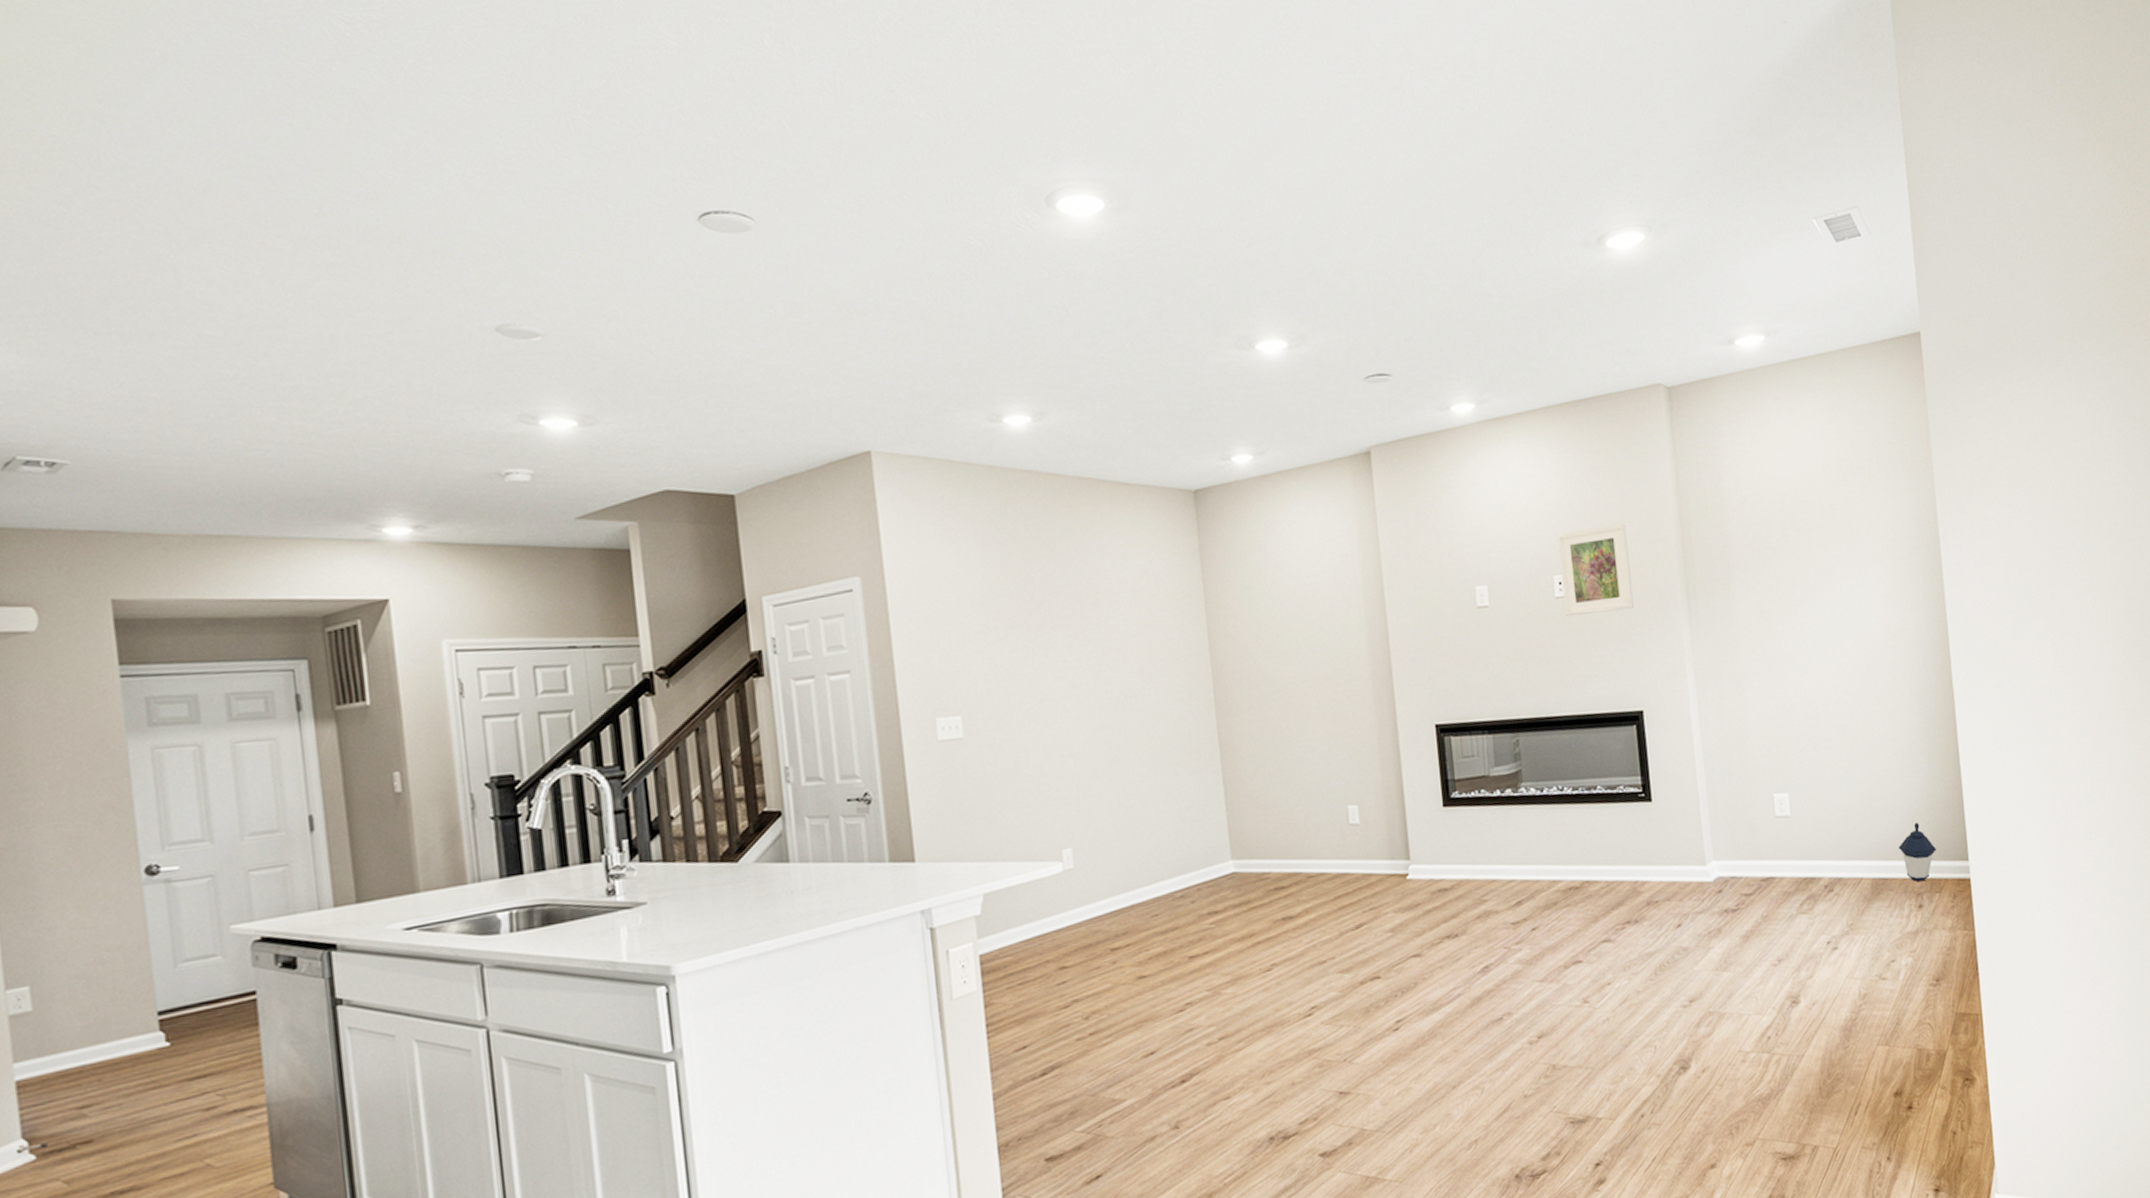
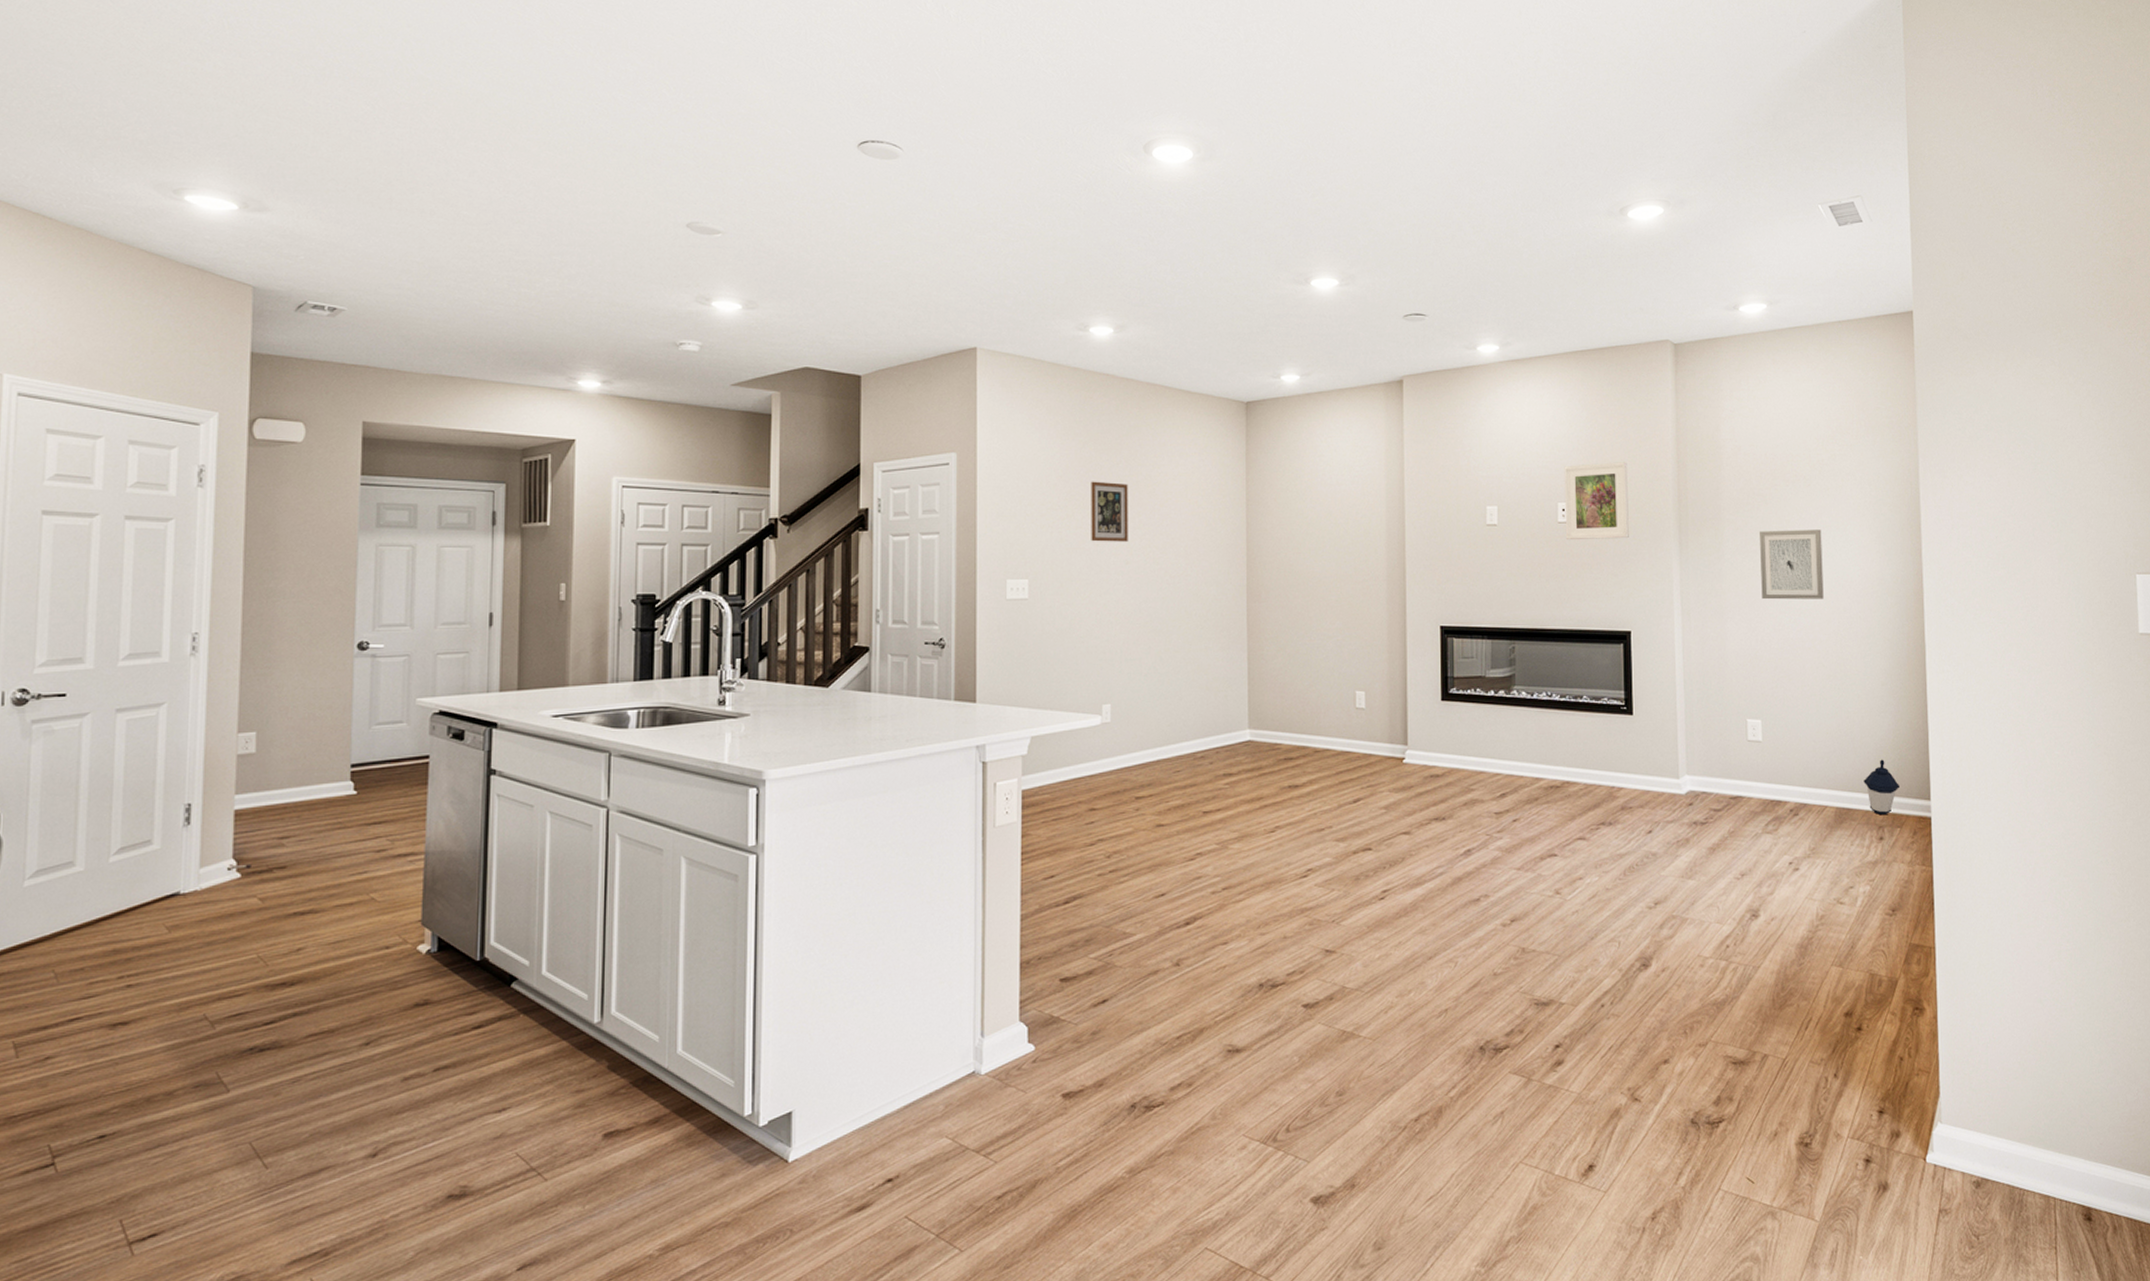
picture frame: none [1023,595,1073,666] -> present [1091,481,1128,542]
wall art: none [1773,581,1846,663] -> present [1760,529,1824,600]

